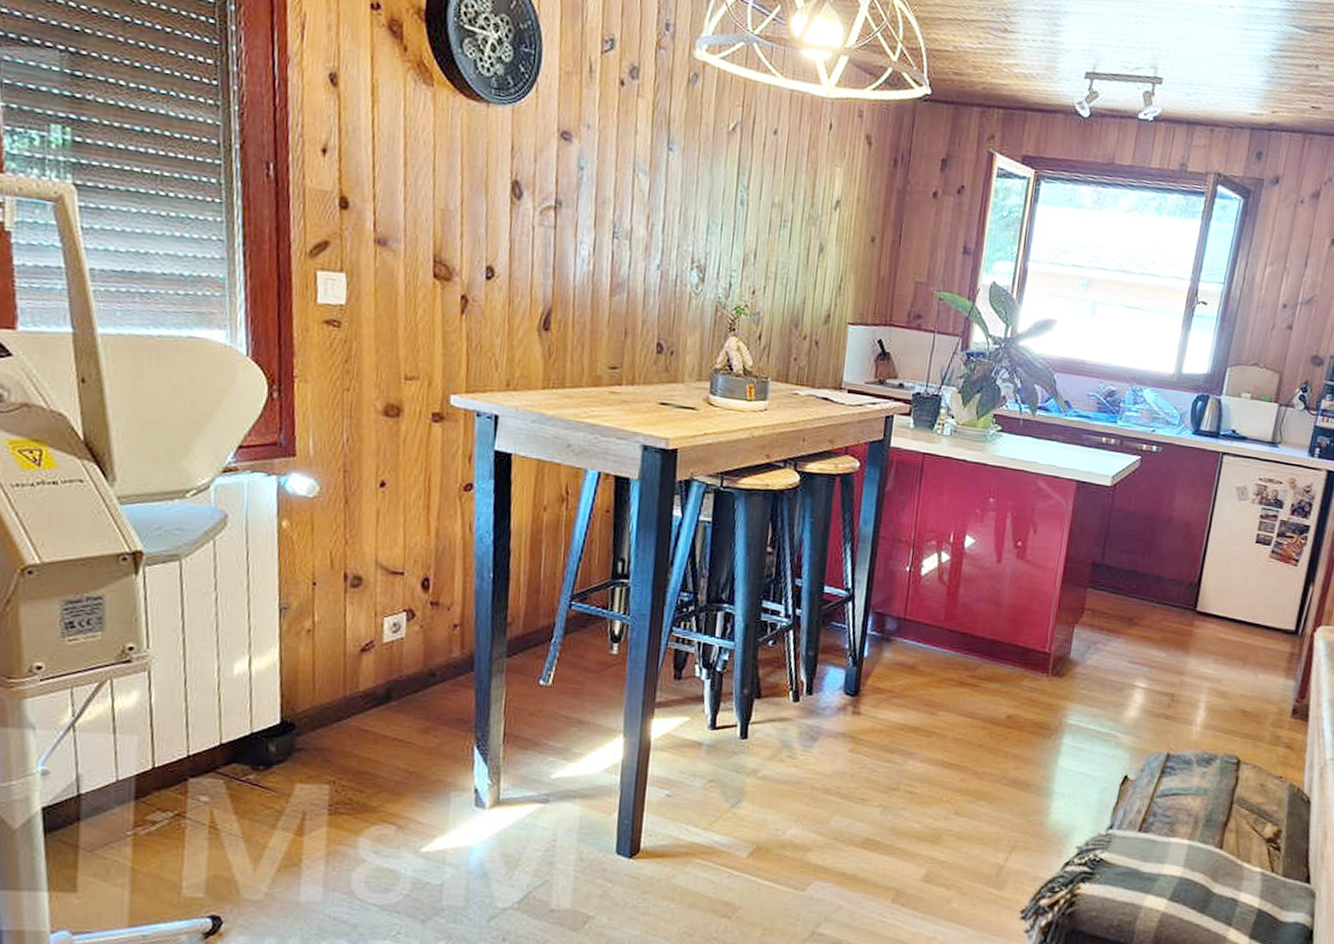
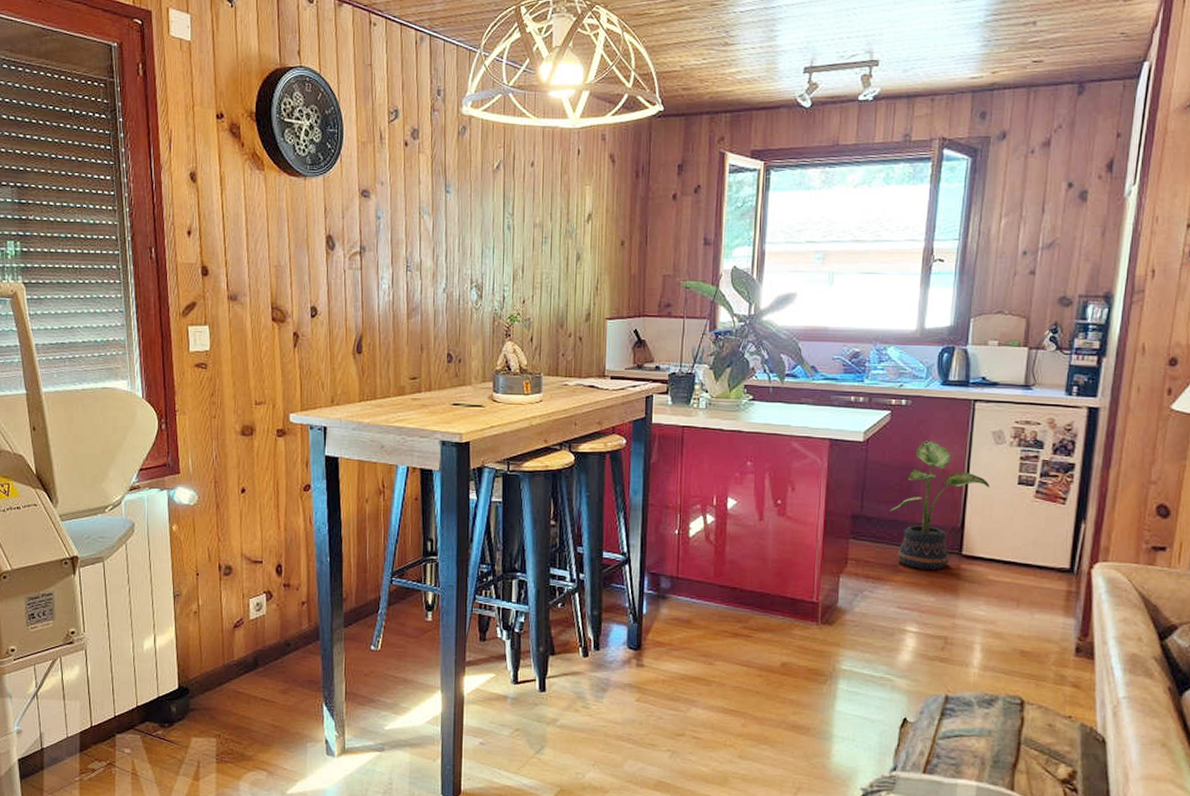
potted plant: none [1130,490,1230,625] -> present [889,440,990,570]

